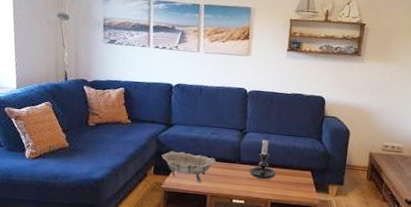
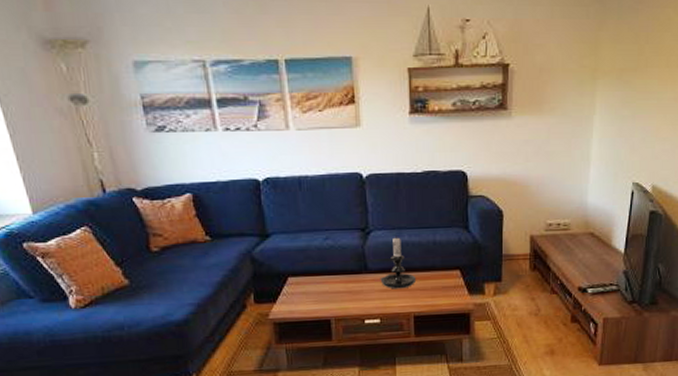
decorative bowl: present [161,151,216,183] -> none [261,269,335,306]

